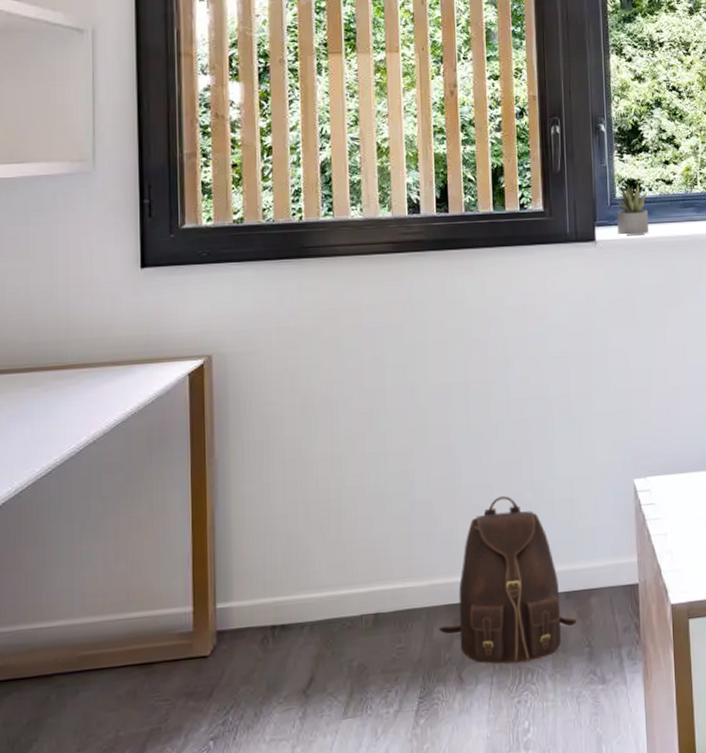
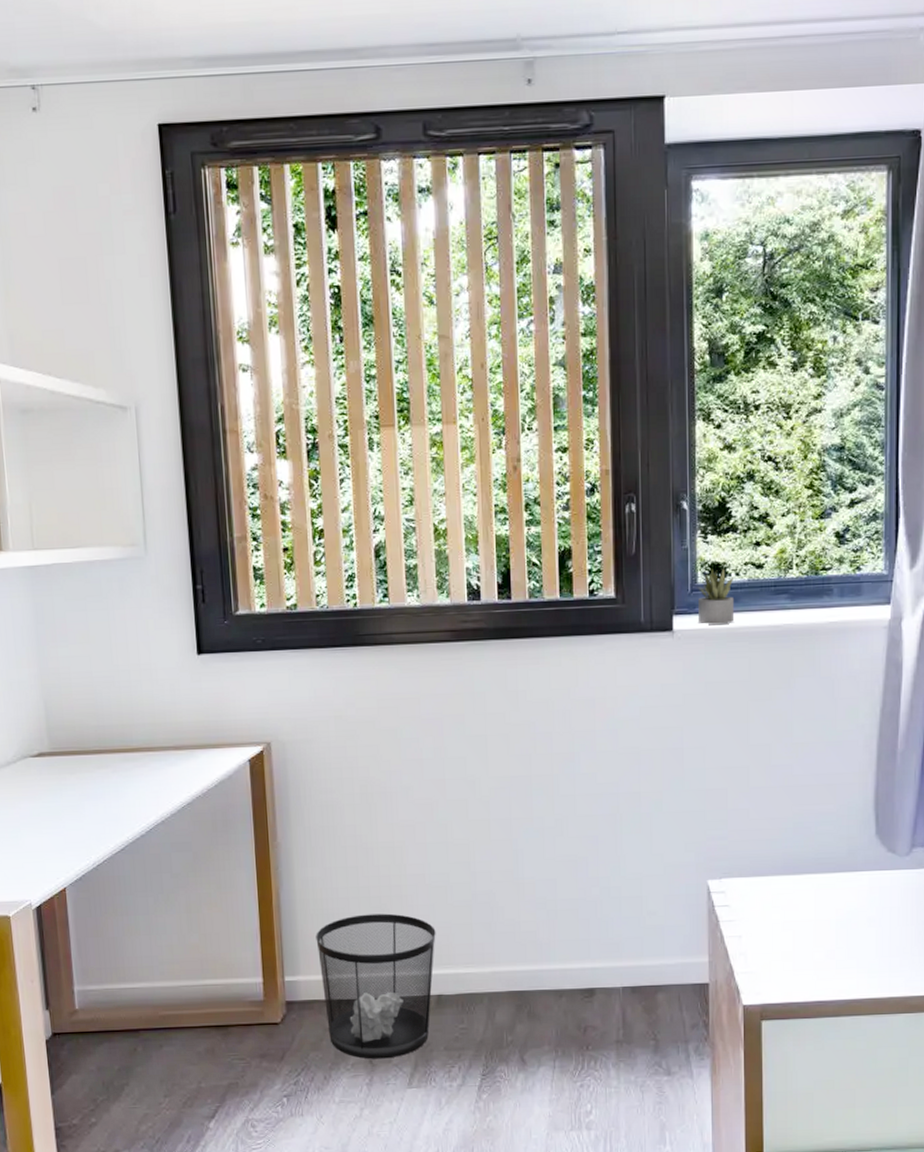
waste bin: none [251,528,374,690] -> present [316,913,436,1059]
backpack: present [439,496,576,664] -> none [501,891,642,1050]

